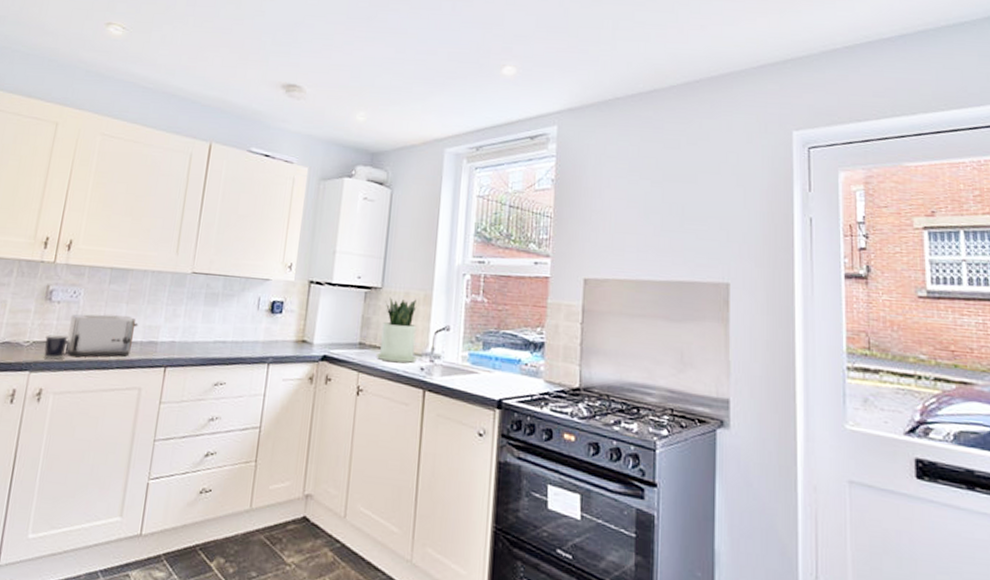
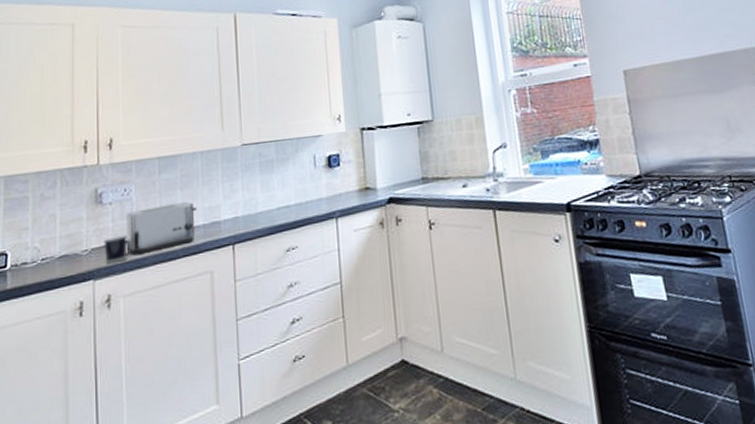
planter: present [375,297,418,363] -> none [439,124,482,191]

